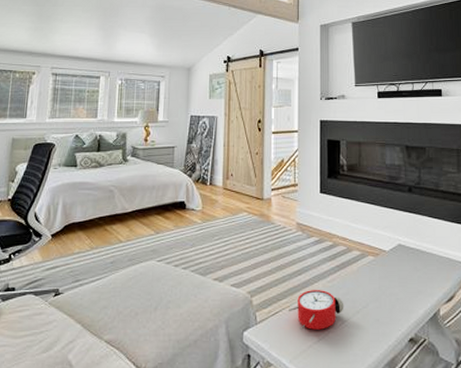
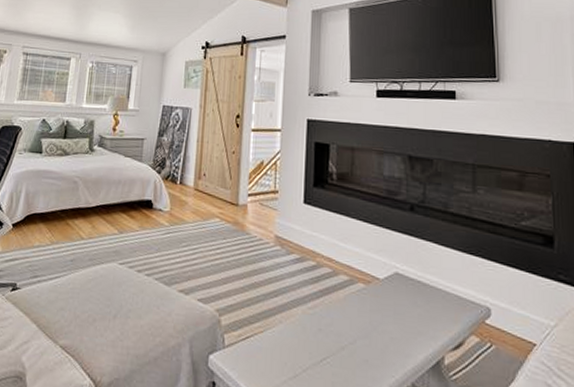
alarm clock: present [289,290,344,330] -> none [261,315,327,364]

